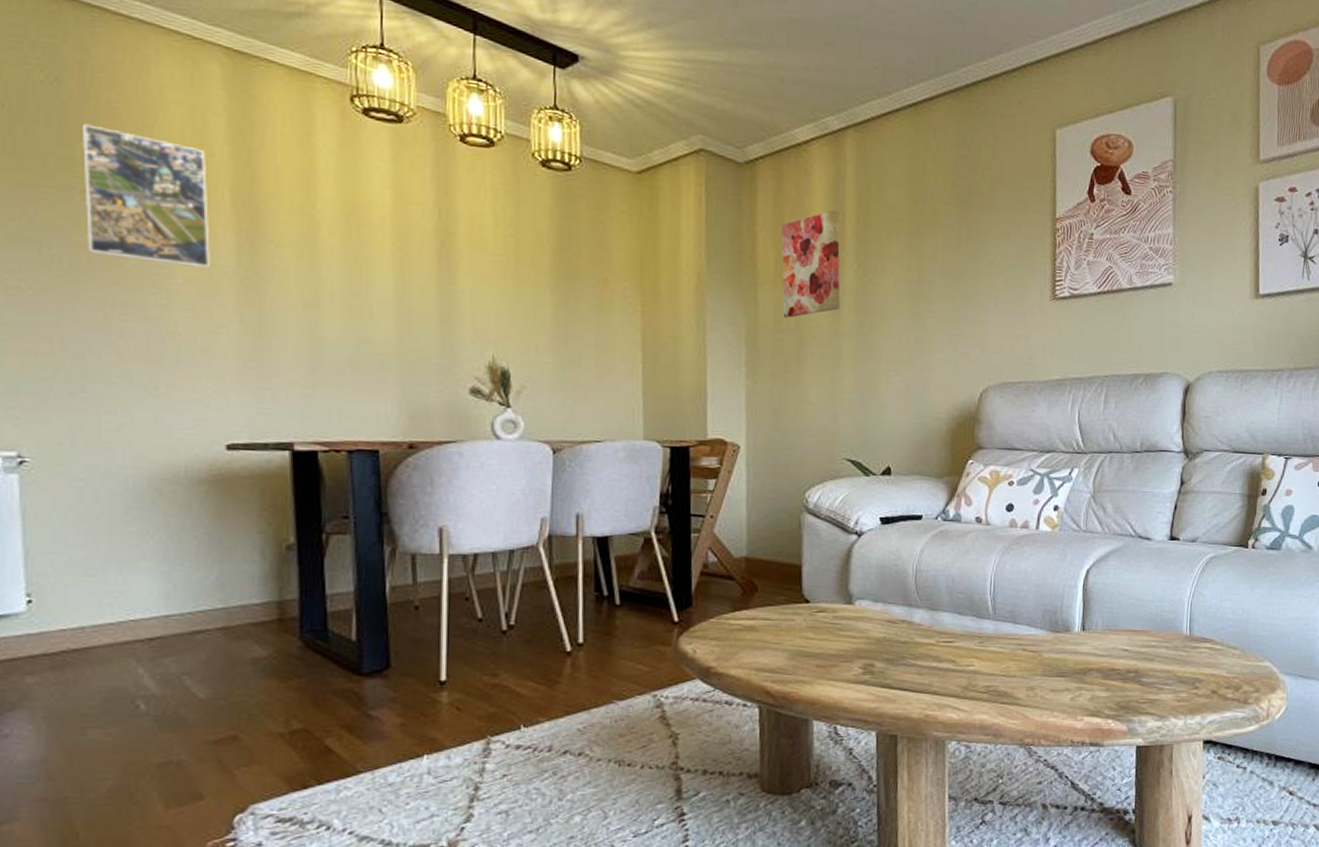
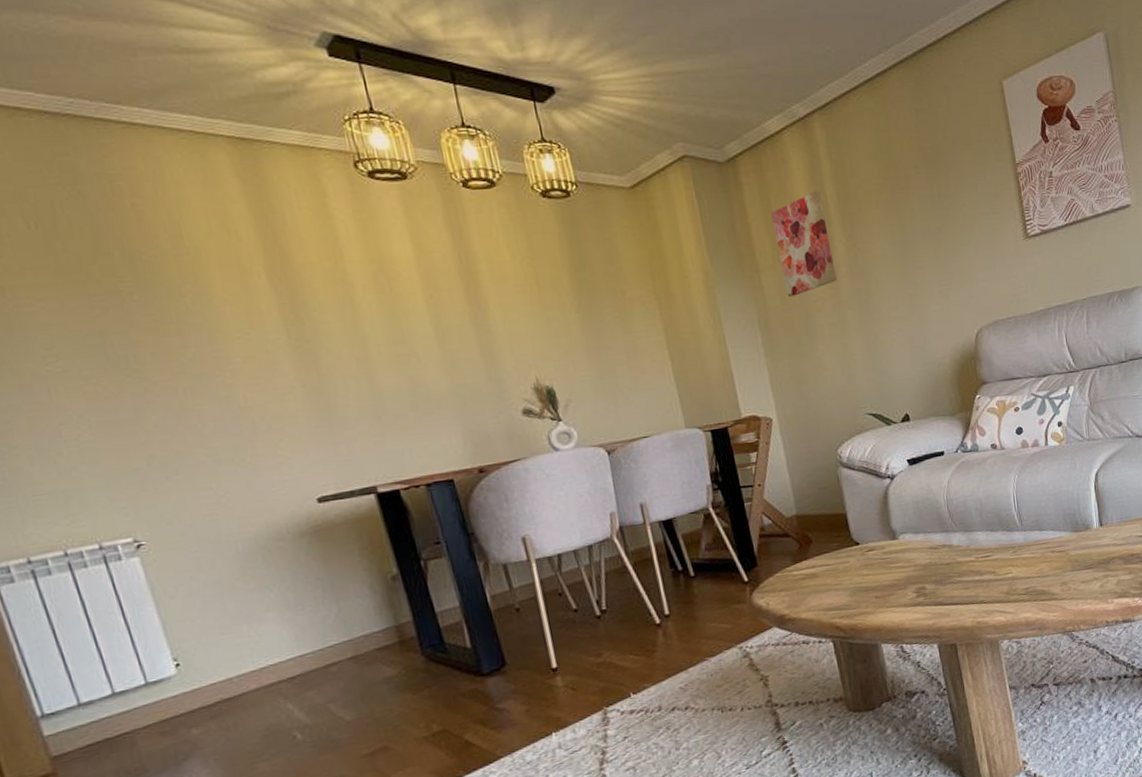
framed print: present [83,124,210,268] -> none [115,230,263,349]

